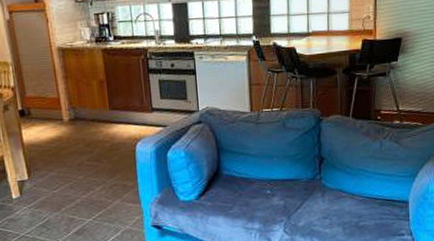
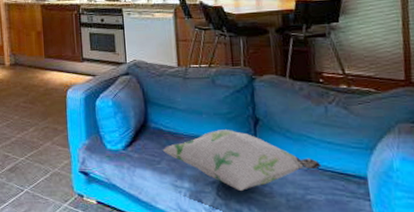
decorative pillow: none [234,170,374,225] -> present [162,130,322,191]

